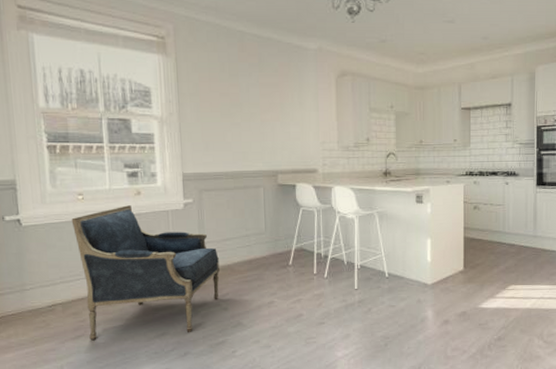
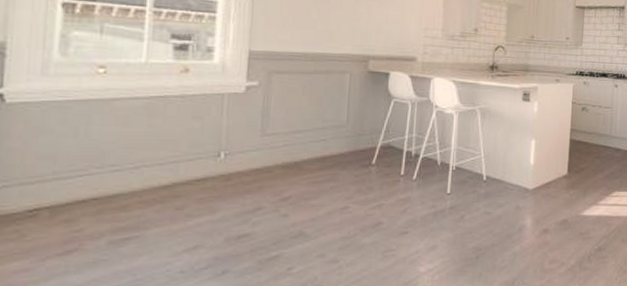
armchair: present [71,205,221,341] -> none [83,84,285,257]

